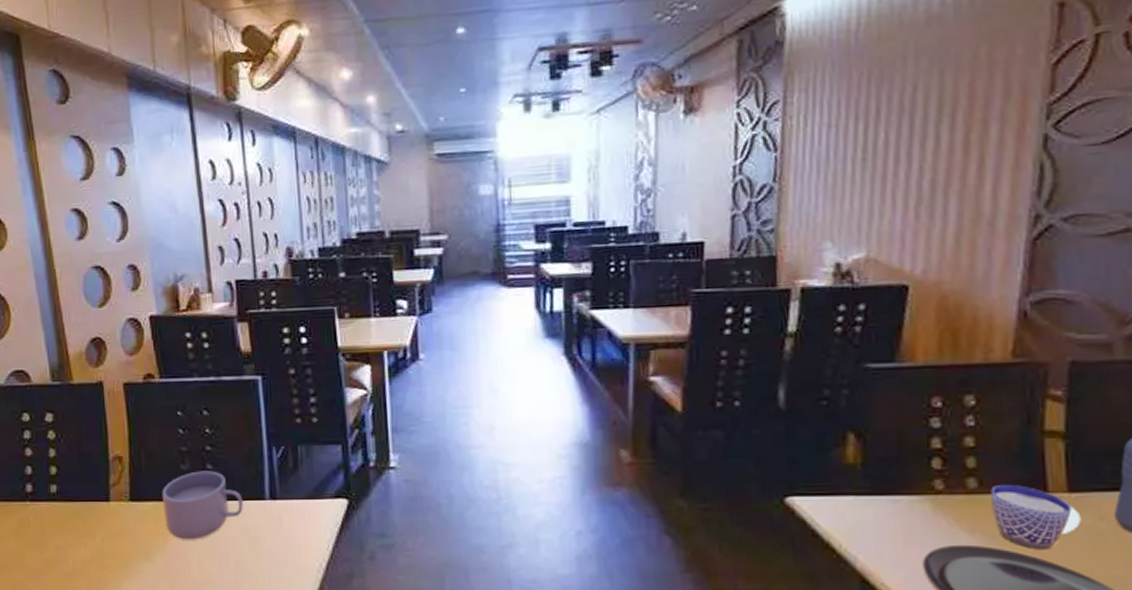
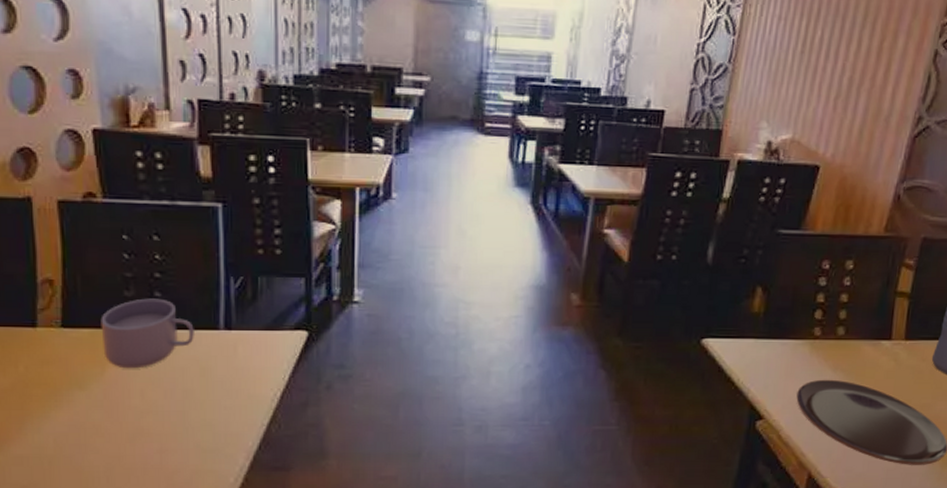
cup: present [991,484,1081,549] -> none [851,332,910,383]

